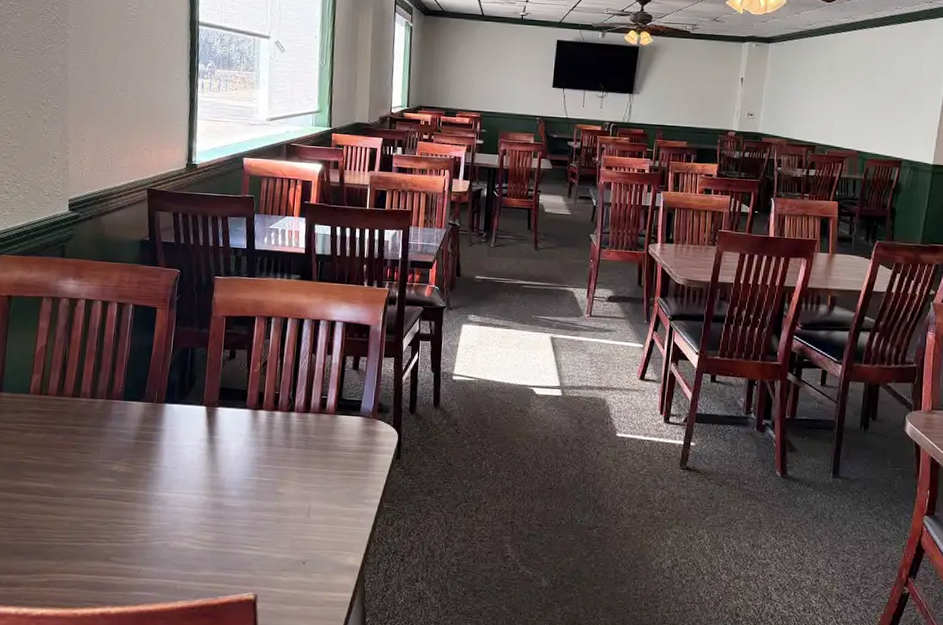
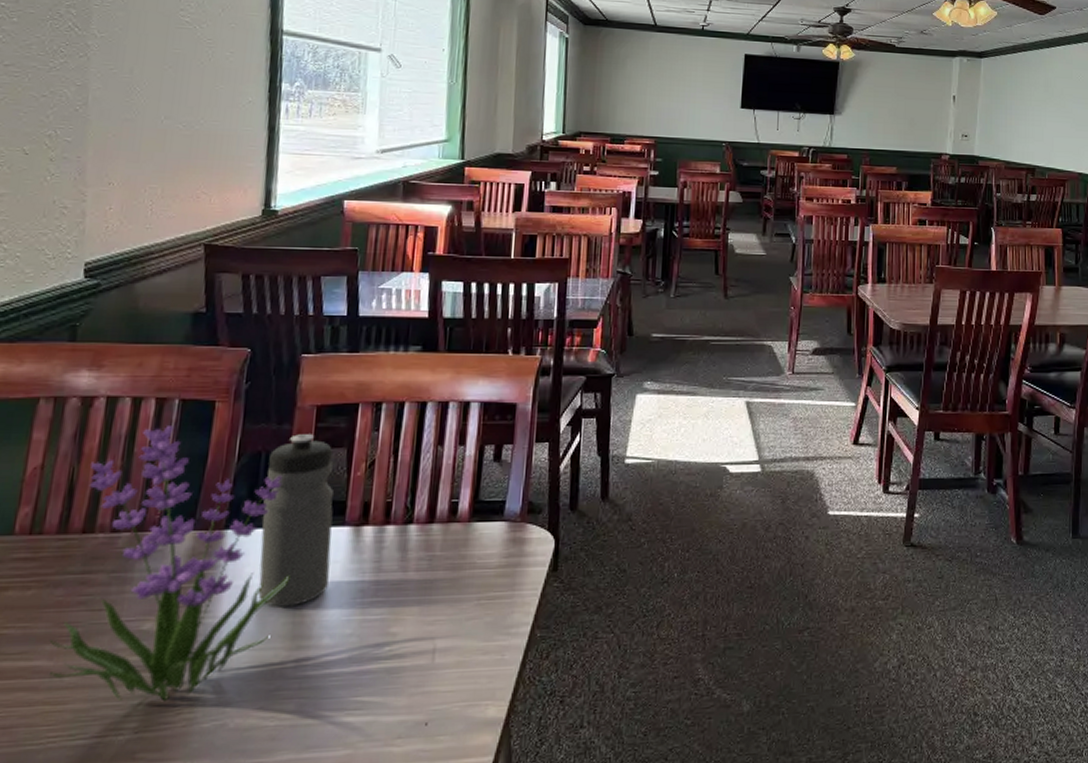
plant: none [54,324,209,523] -> present [49,426,290,702]
water bottle: none [188,337,238,465] -> present [258,434,333,607]

